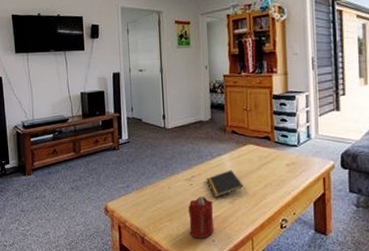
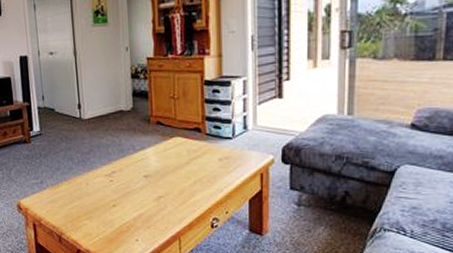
candle: present [188,197,215,238] -> none [109,194,138,238]
notepad: present [206,170,244,198] -> none [128,165,170,195]

